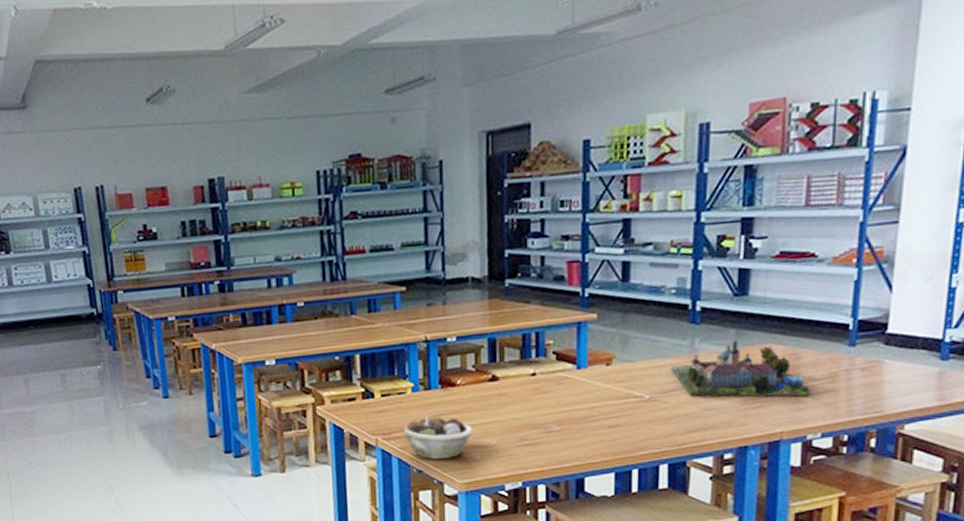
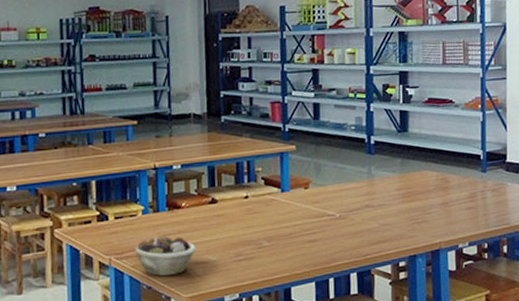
architectural model: present [671,340,810,398] -> none [355,167,458,215]

